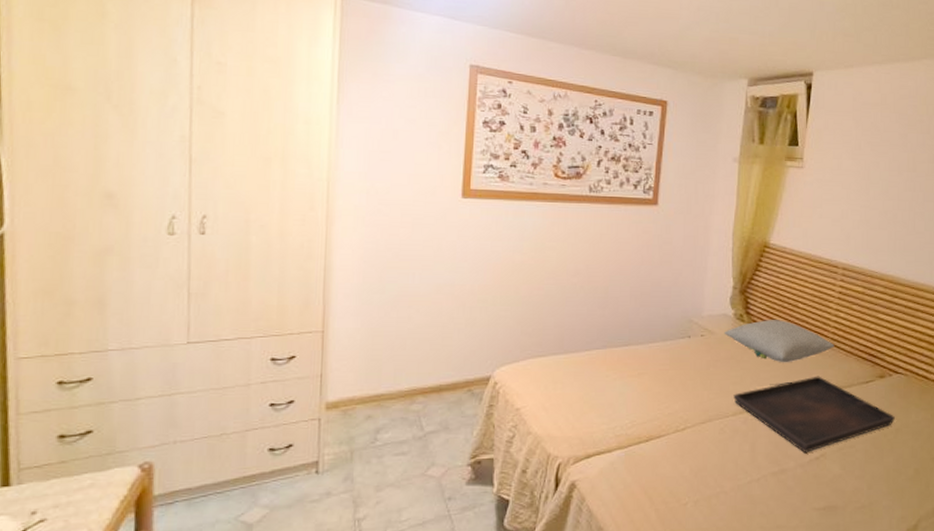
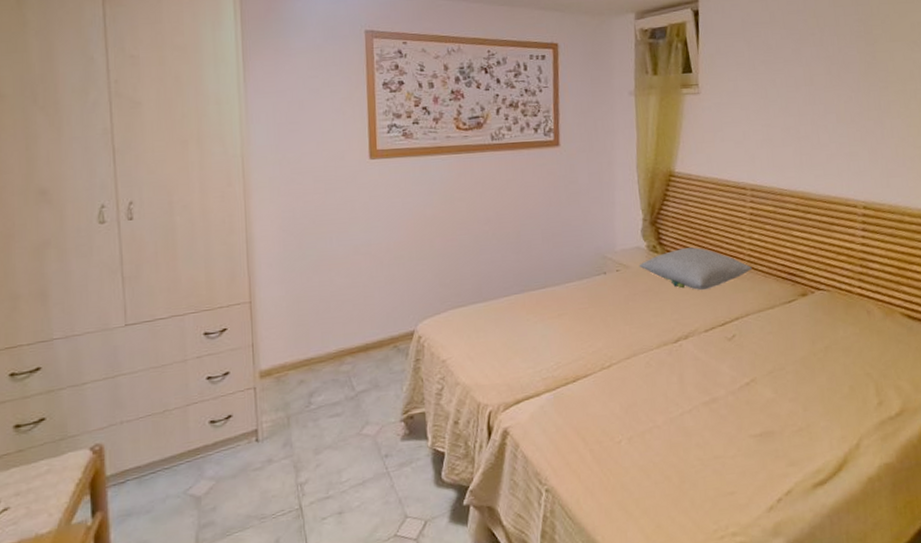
serving tray: present [733,376,895,452] -> none [655,300,823,379]

